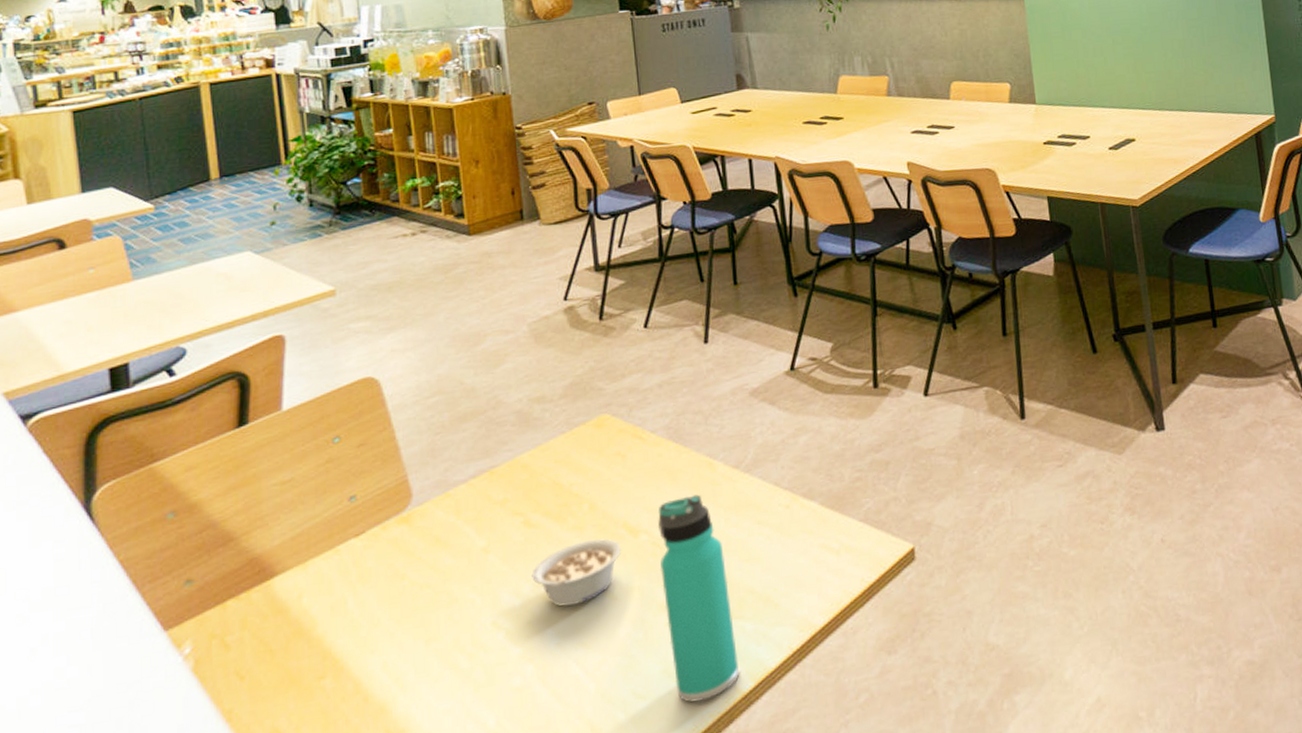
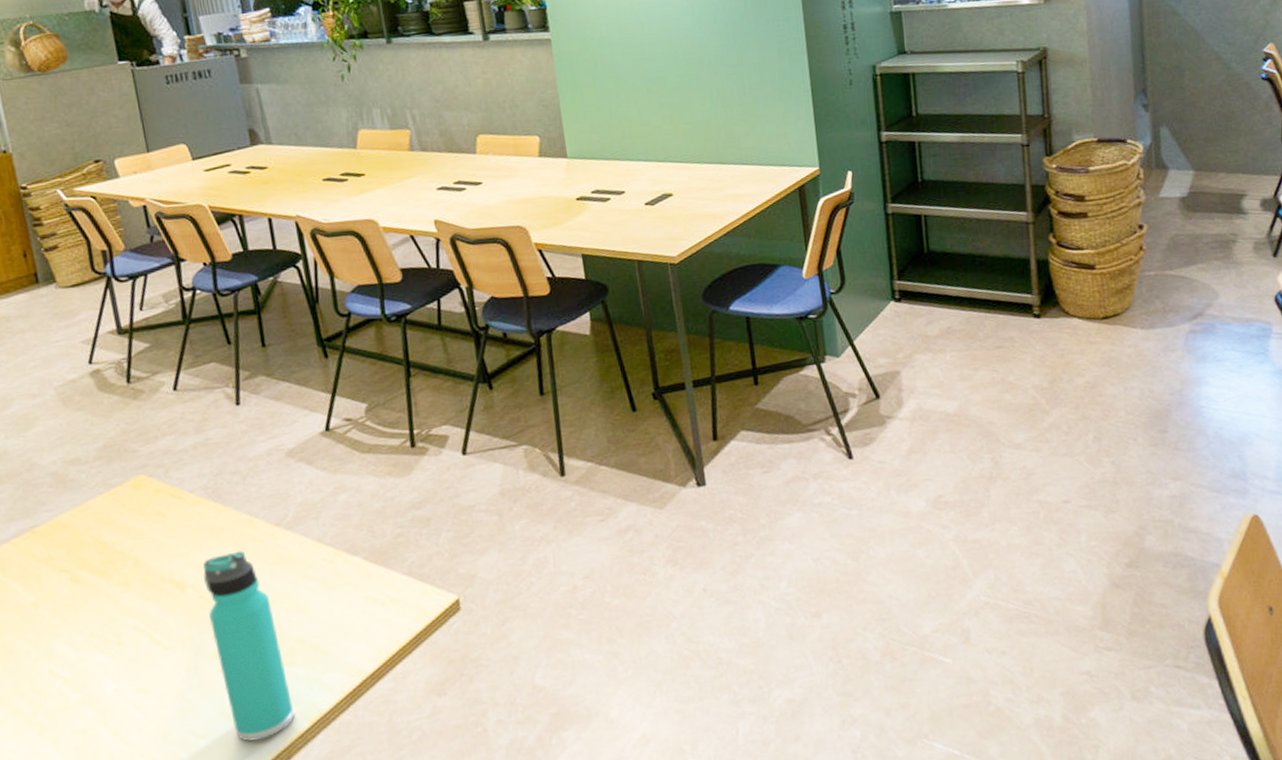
legume: present [531,539,621,607] -> none [83,593,170,656]

